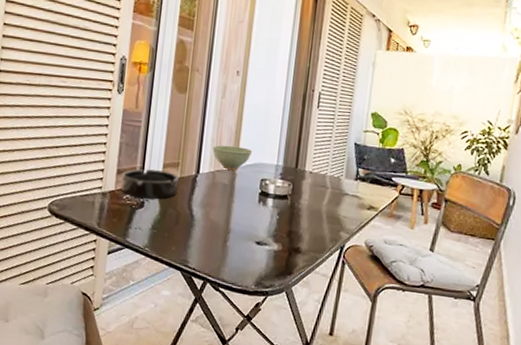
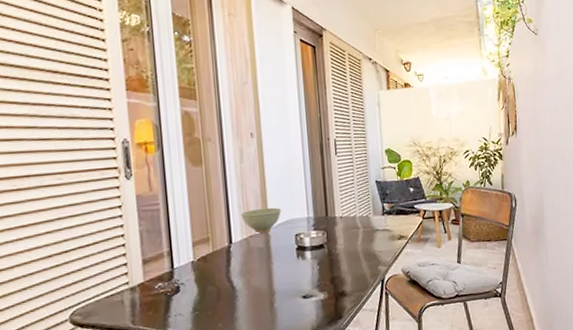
ashtray: present [120,169,179,200] -> none [149,249,213,284]

